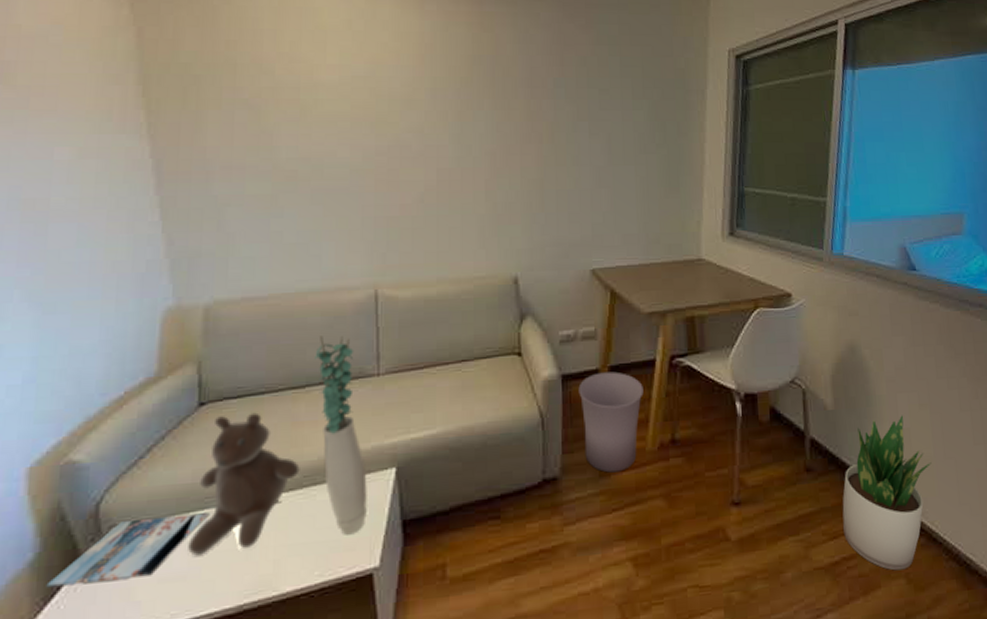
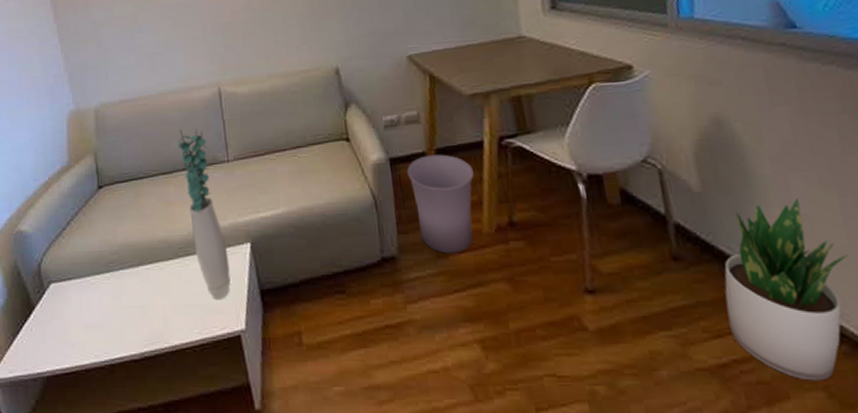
magazine: present [46,513,209,588] -> none [13,275,114,326]
teddy bear: present [188,412,300,556] -> none [101,194,175,309]

